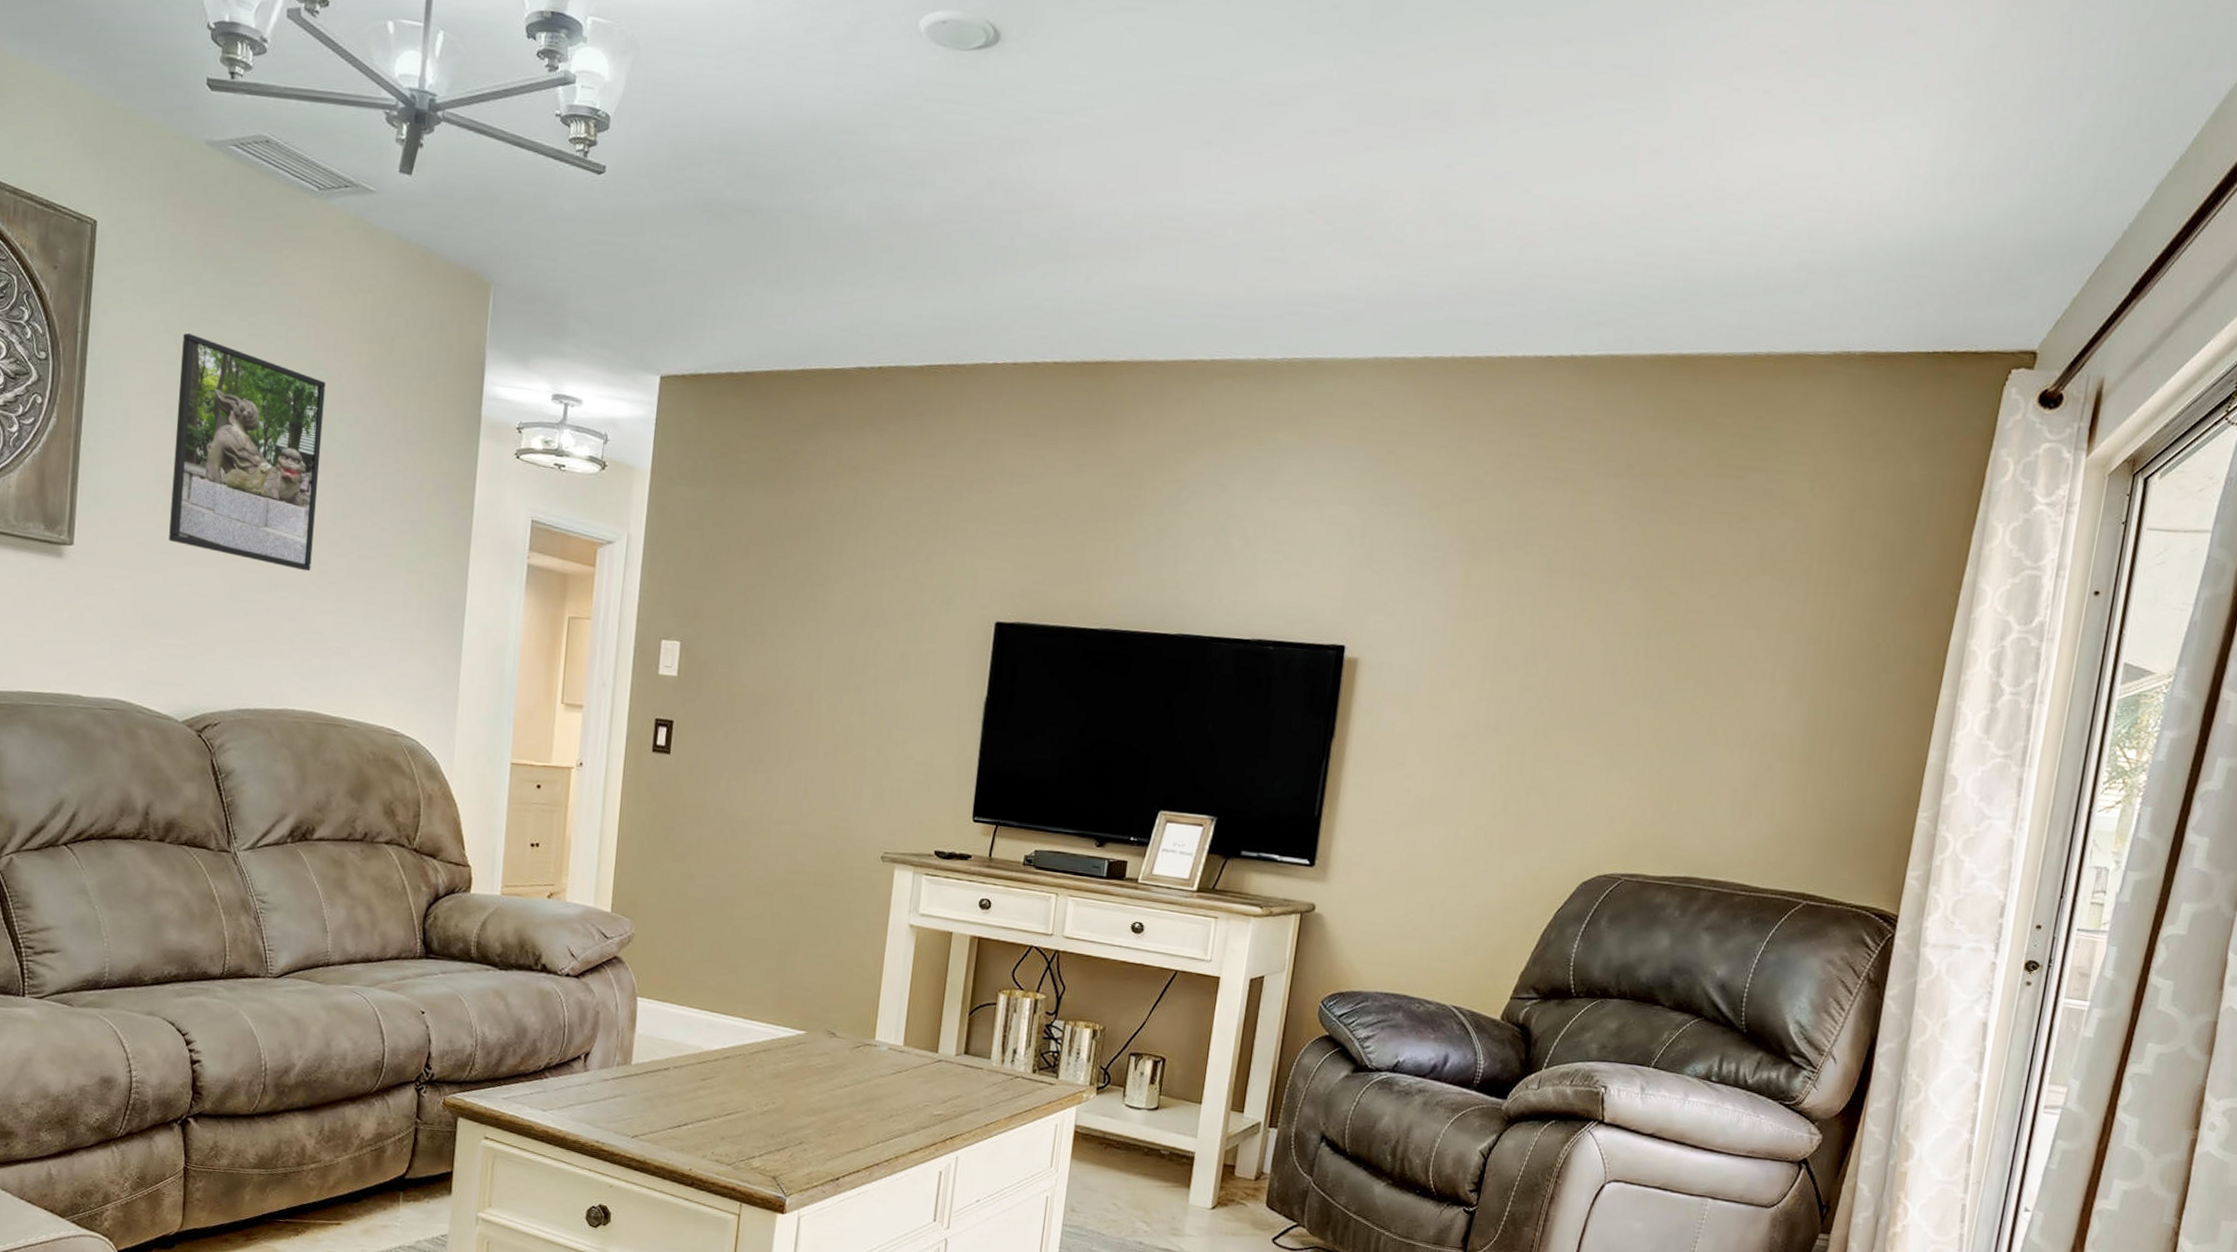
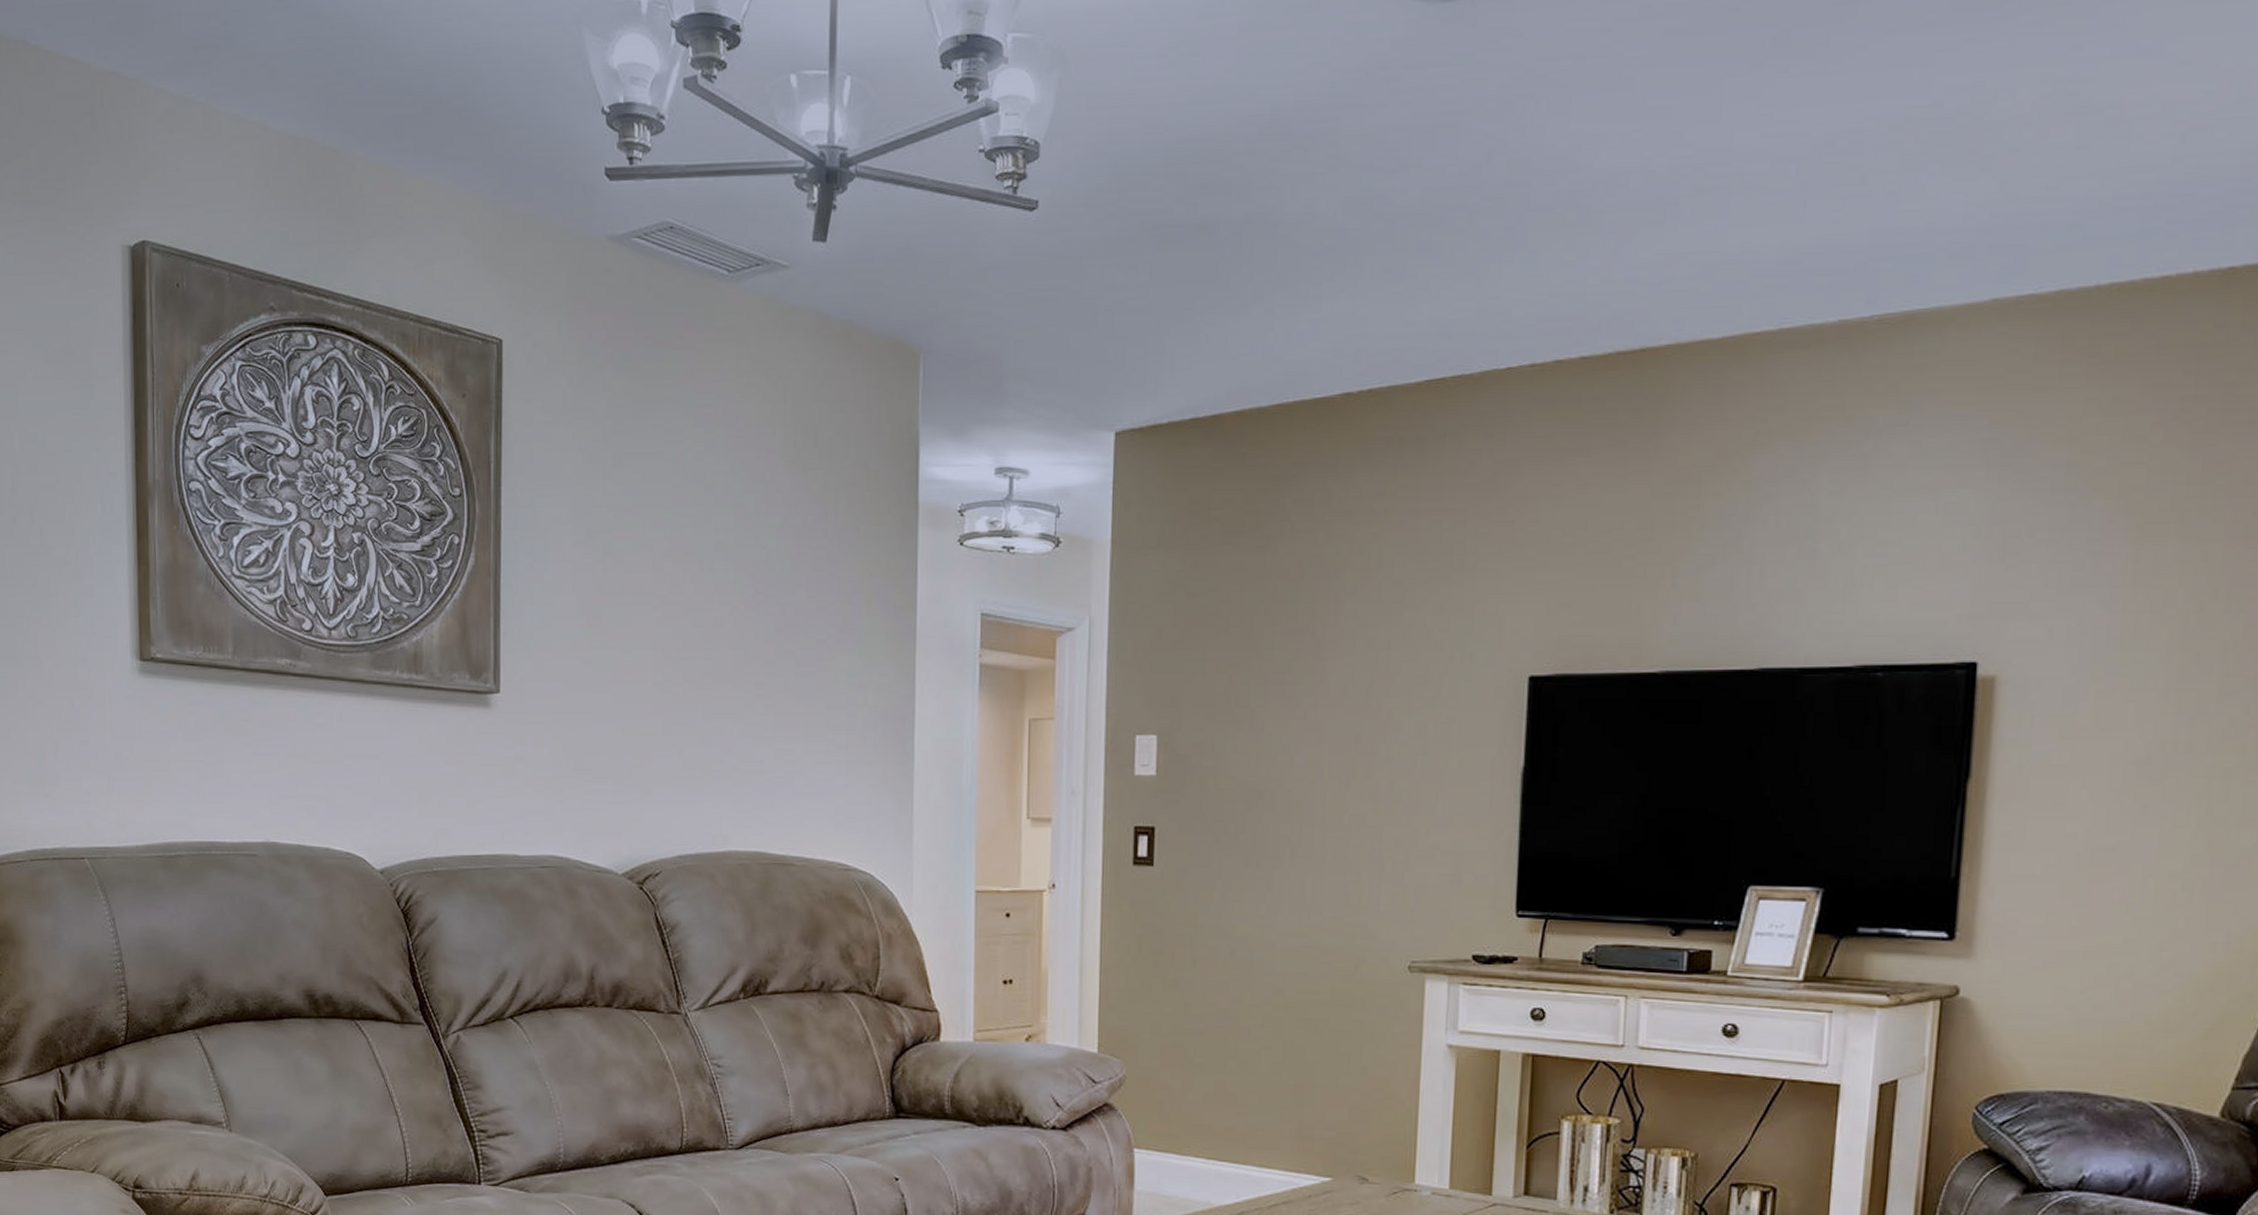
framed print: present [169,333,326,572] -> none [596,449,749,696]

